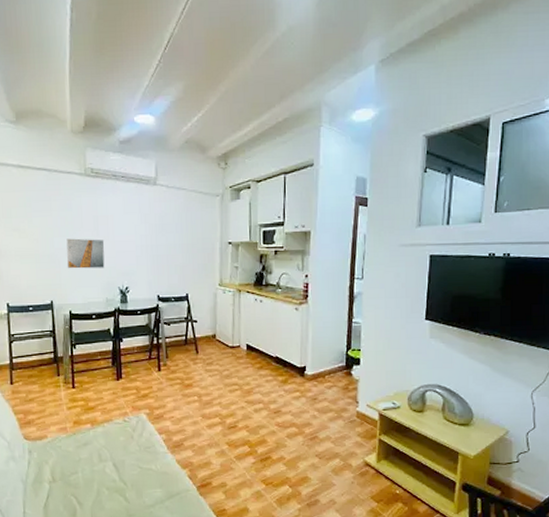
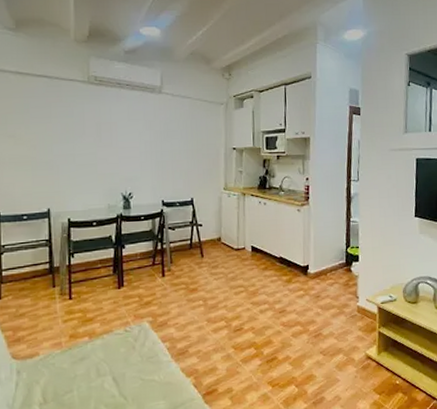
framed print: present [66,238,105,269] -> none [66,144,108,176]

